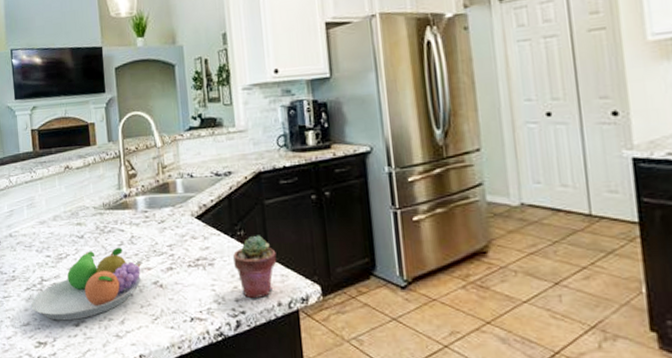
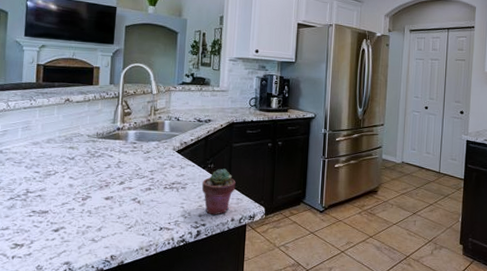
fruit bowl: present [30,247,141,321] -> none [12,169,124,227]

